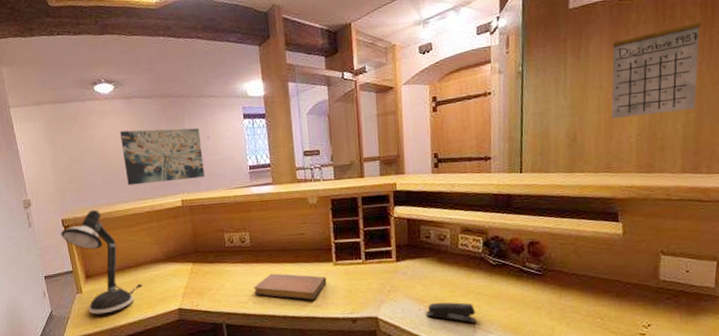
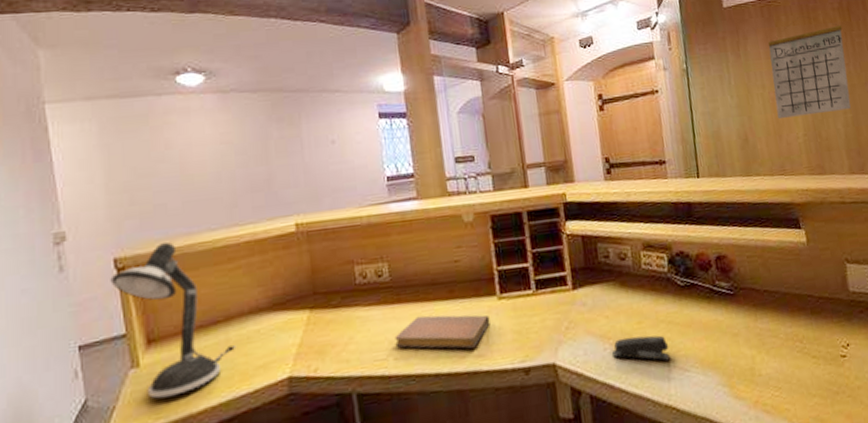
wall art: present [120,128,205,186] -> none [211,129,328,207]

